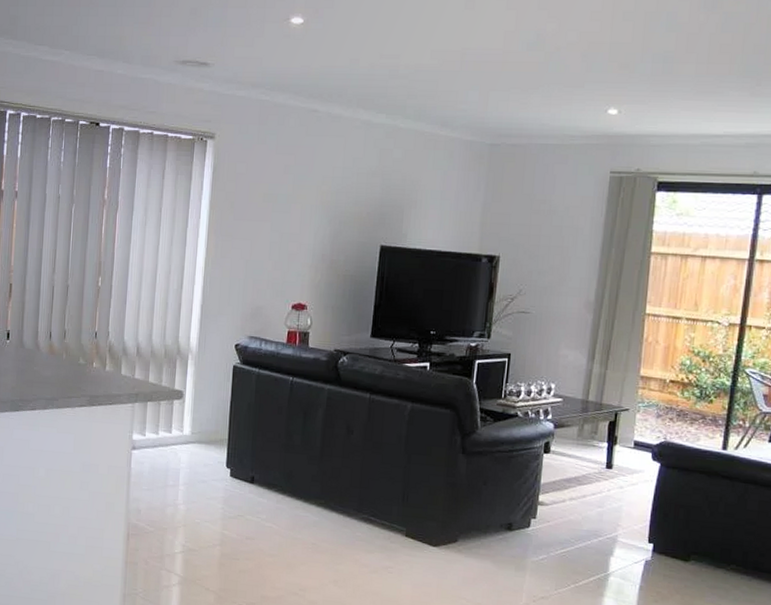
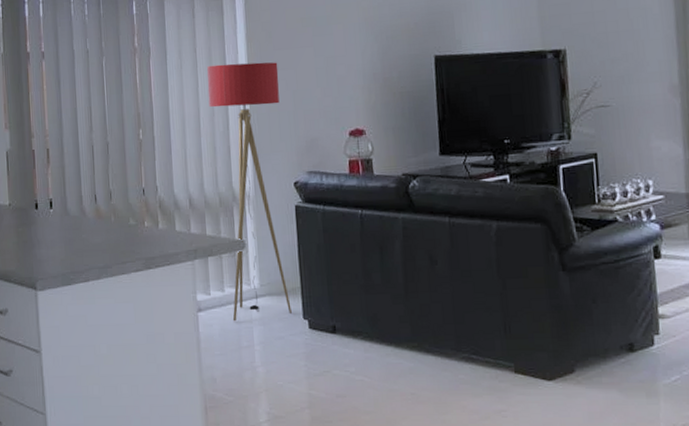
floor lamp: none [162,226,236,462] -> present [207,62,292,322]

